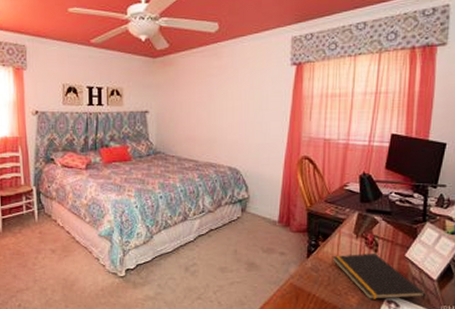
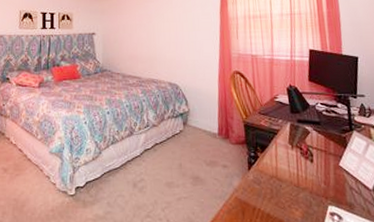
notepad: present [332,254,426,299] -> none [271,164,366,212]

